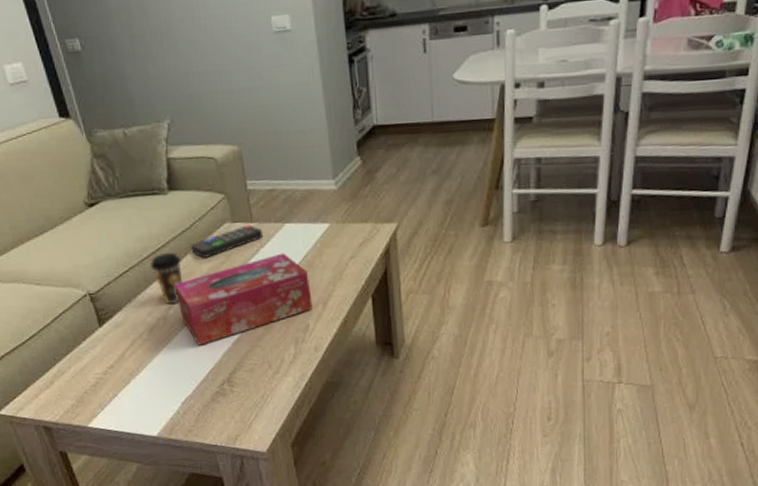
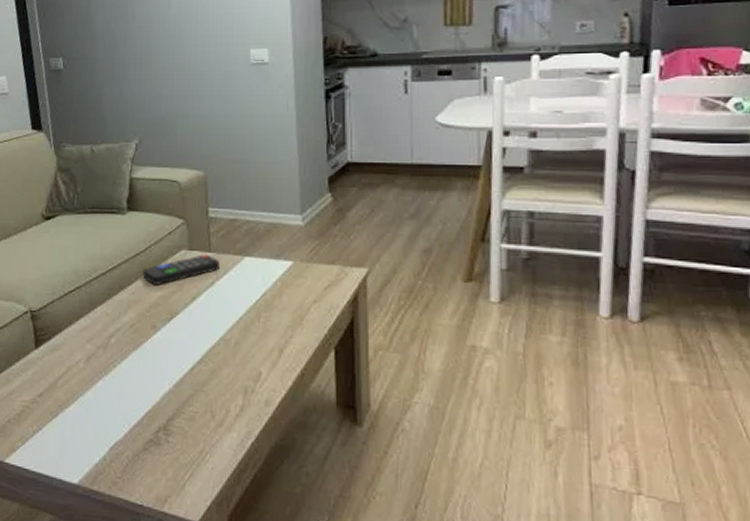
coffee cup: present [150,252,182,304] -> none [98,275,131,333]
tissue box: present [174,253,313,346] -> none [120,288,267,383]

